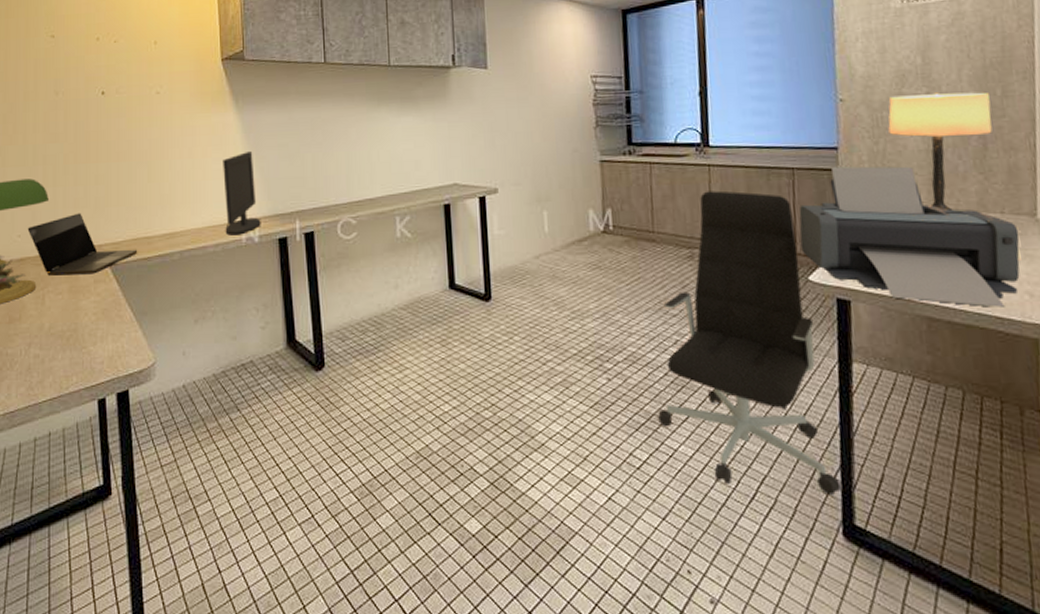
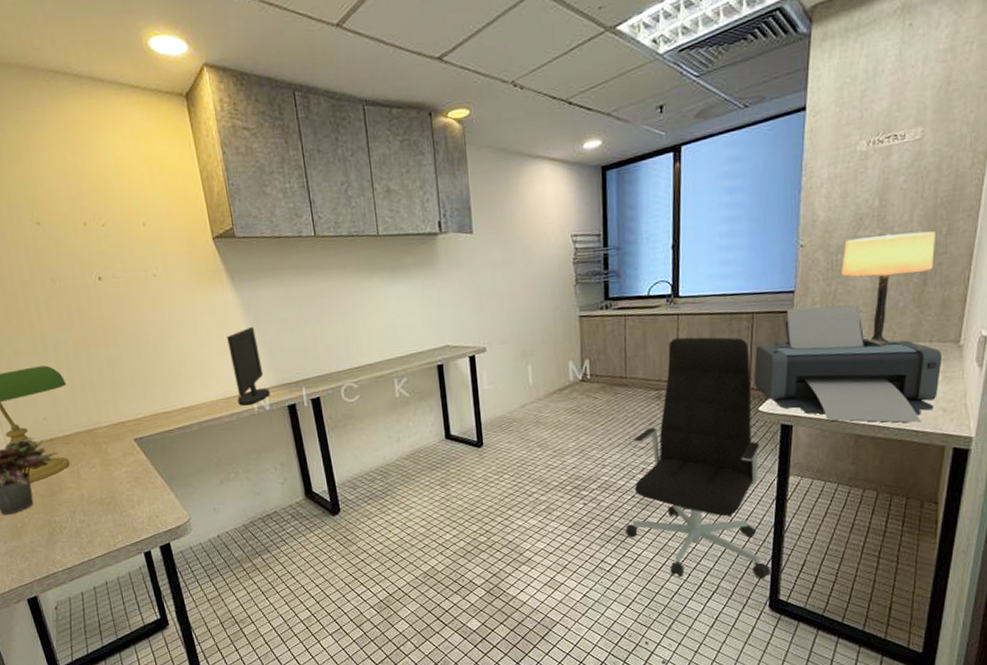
laptop: present [27,213,138,276] -> none [51,394,159,452]

